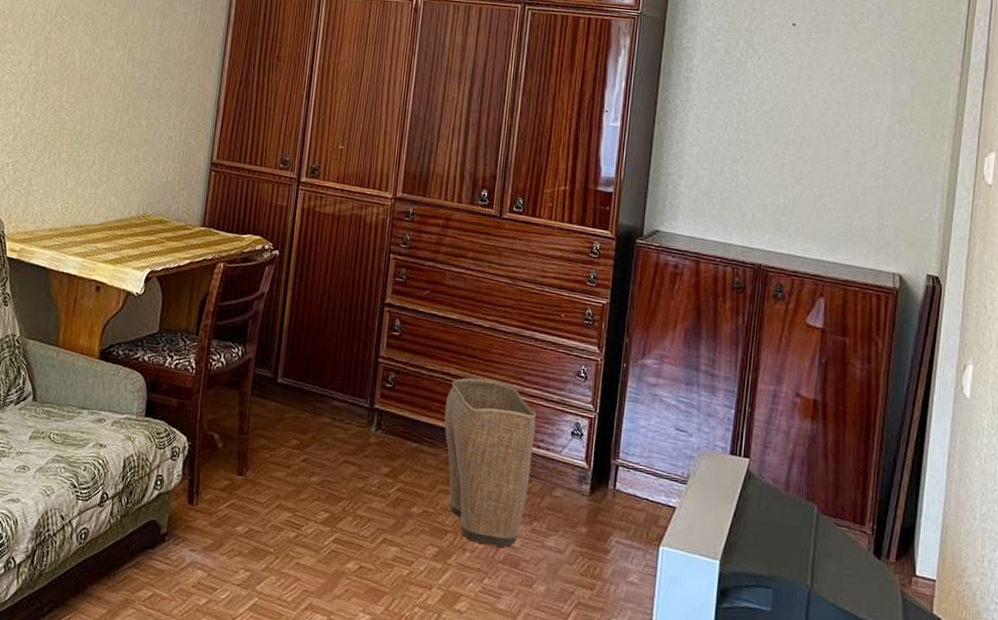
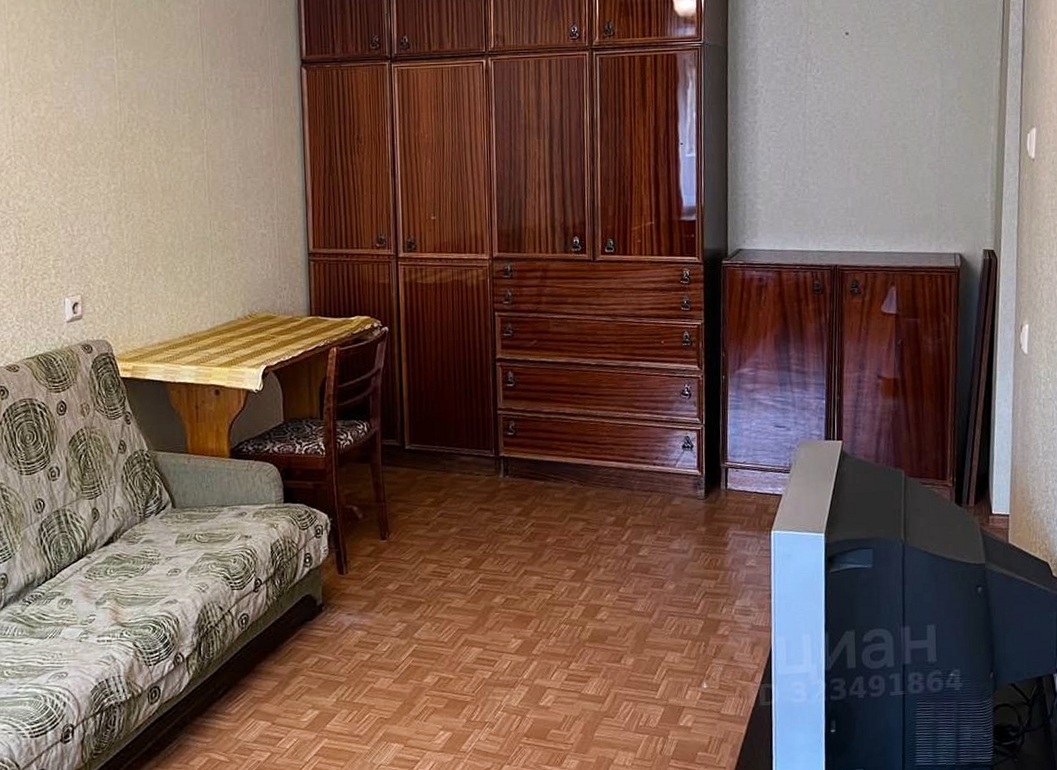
laundry basket: present [444,377,537,548] -> none [565,411,650,559]

